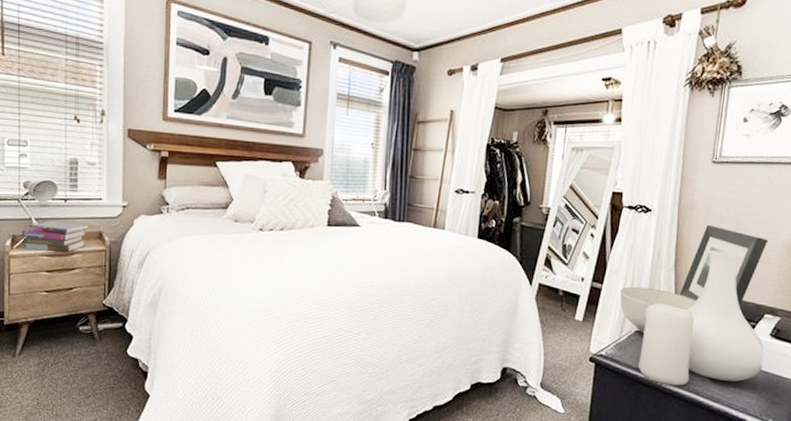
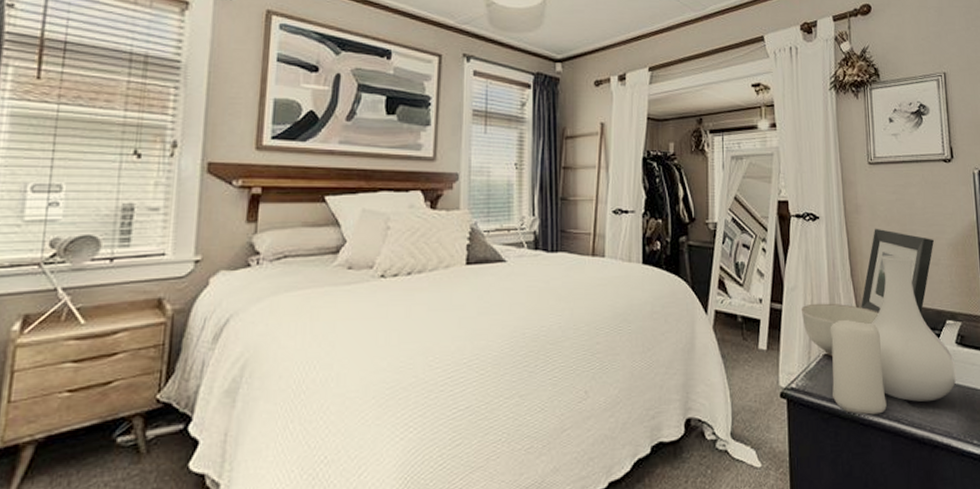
books: present [21,220,89,252] -> none [38,288,144,335]

